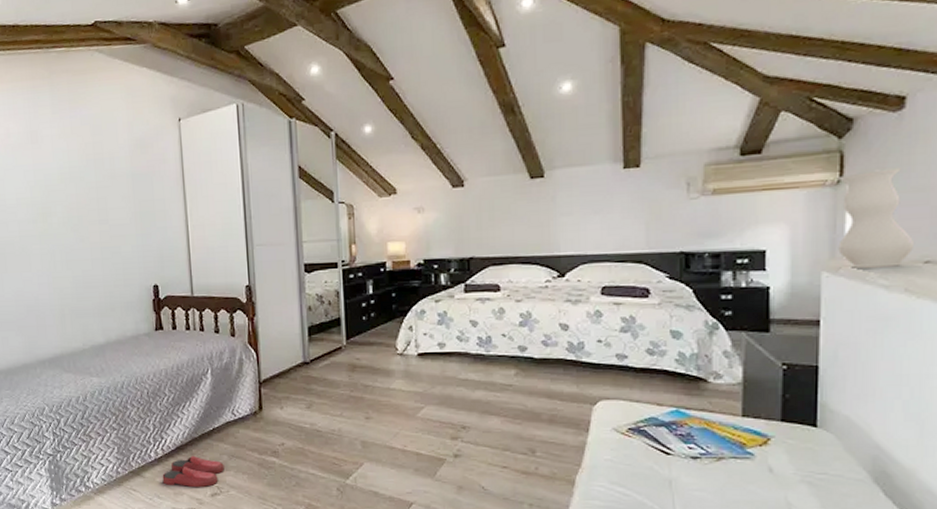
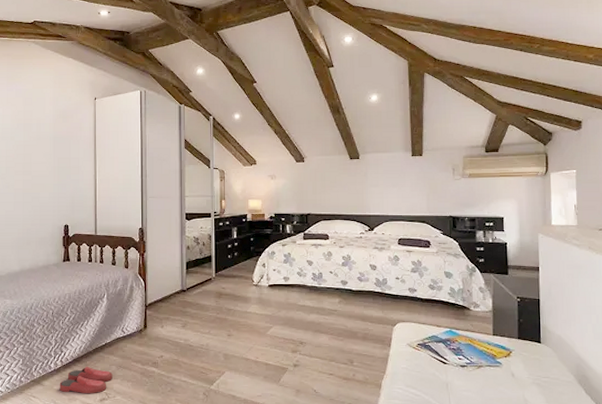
vase: present [837,168,915,269] -> none [545,167,593,233]

